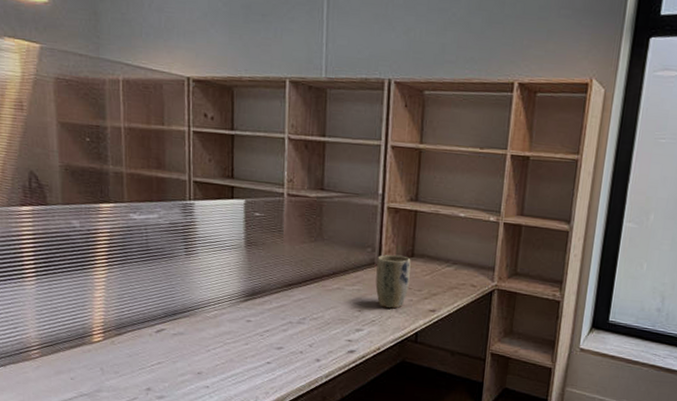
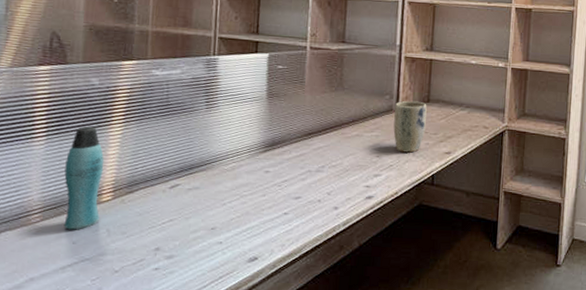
bottle: none [56,268,92,367] -> present [63,126,104,230]

